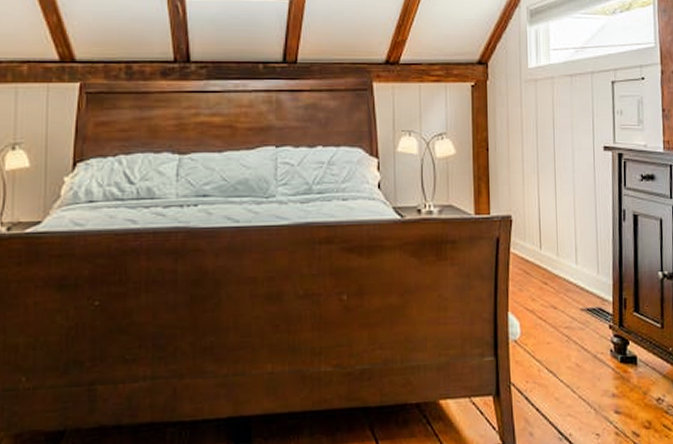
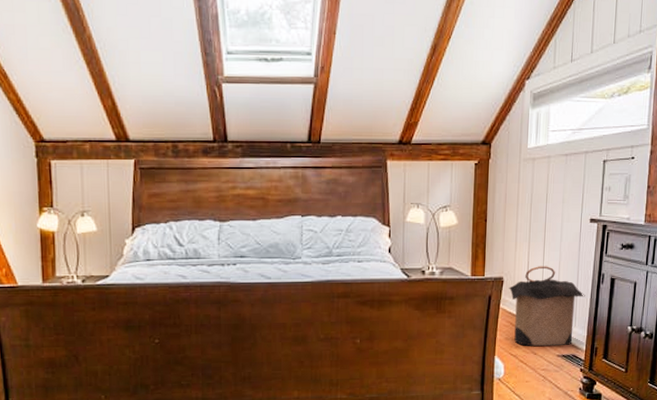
laundry hamper: none [518,201,606,299] -> present [508,266,585,346]

